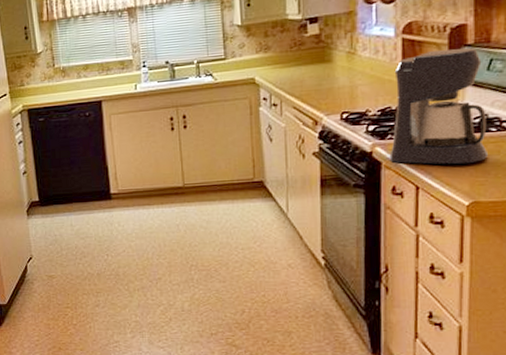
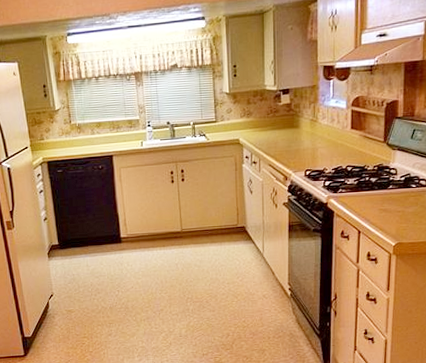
coffee maker: present [389,48,488,165] -> none [340,120,409,214]

